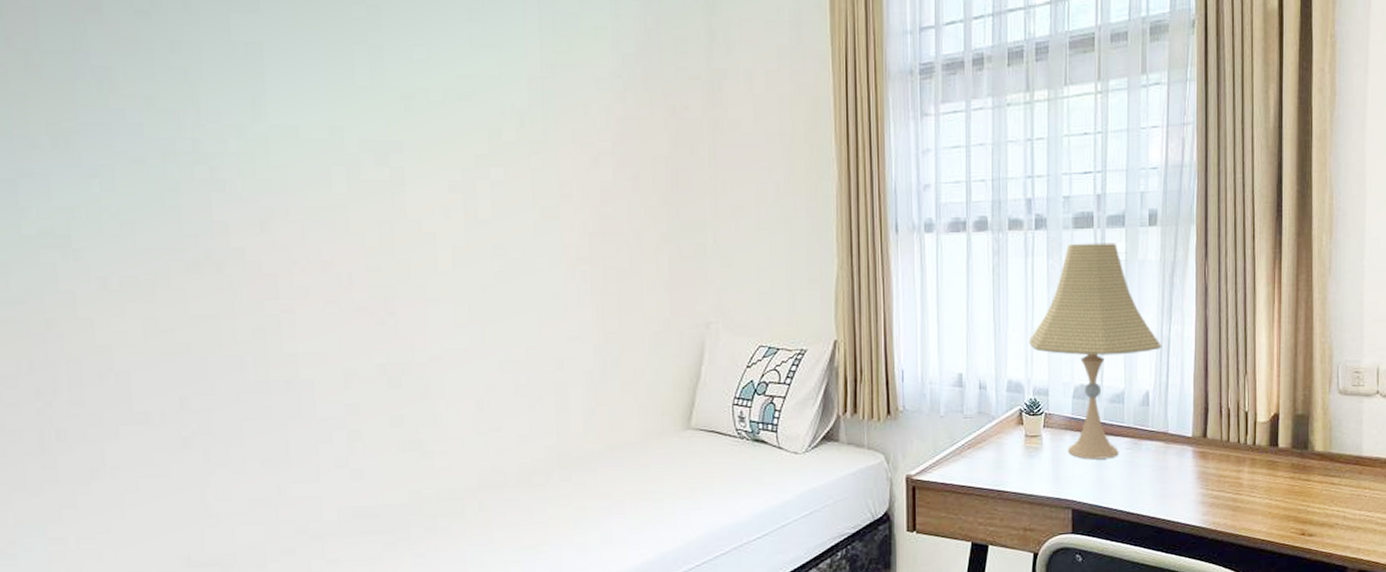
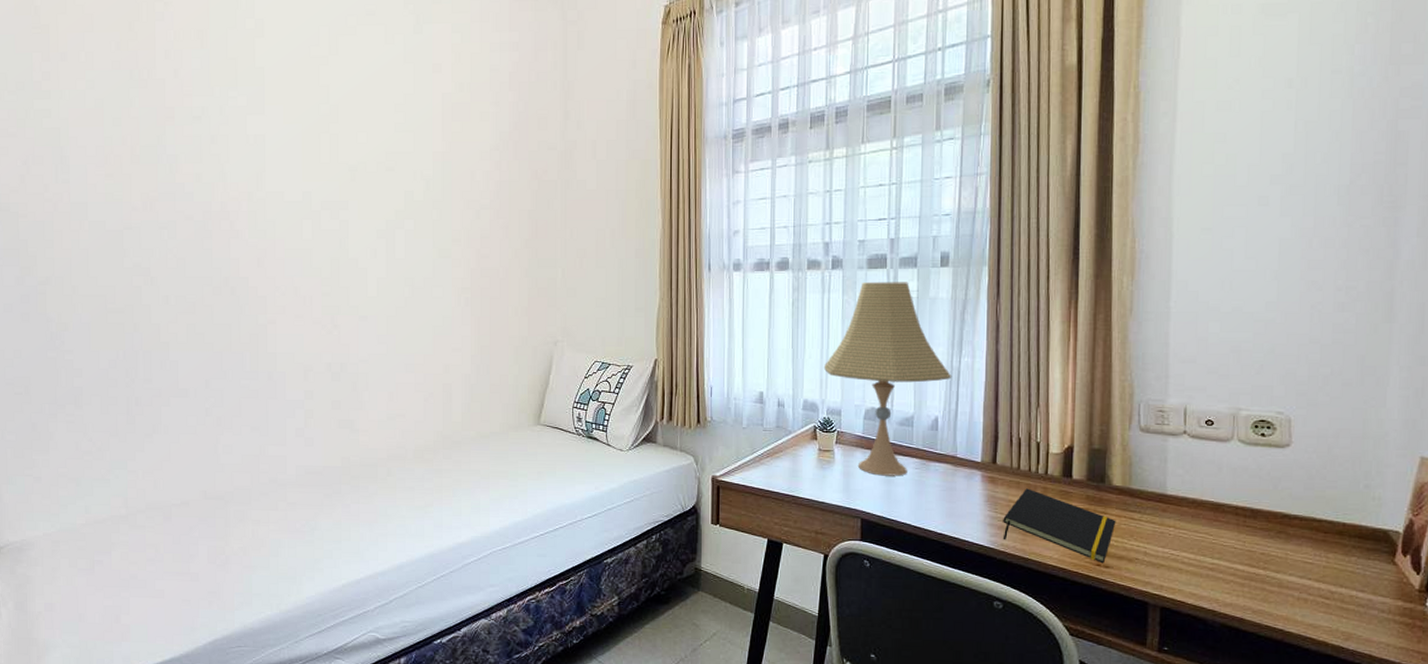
notepad: none [1214,461,1319,532] -> present [1003,488,1116,564]

